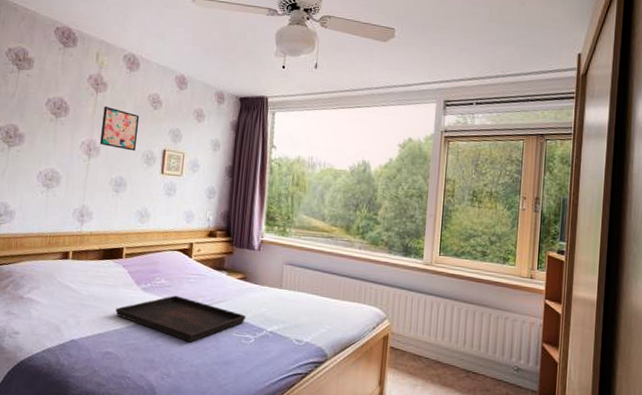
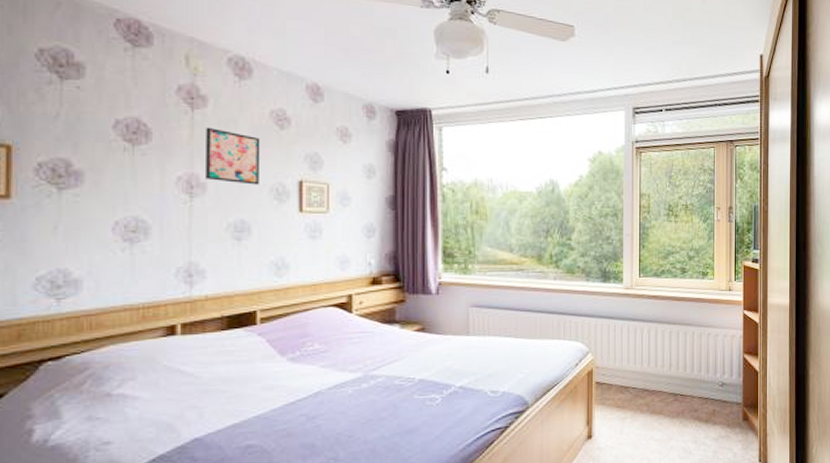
serving tray: present [115,295,246,343] -> none [254,361,429,416]

